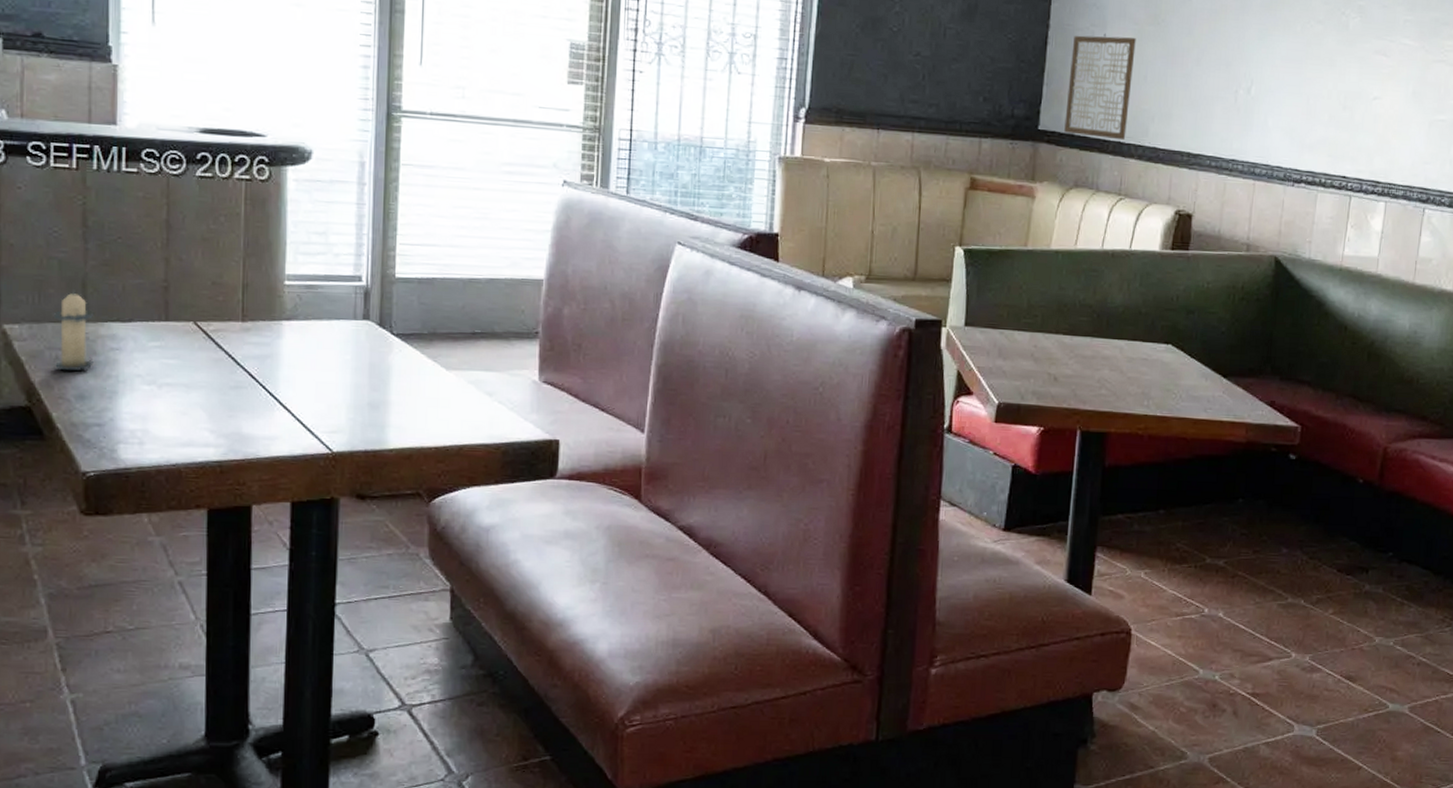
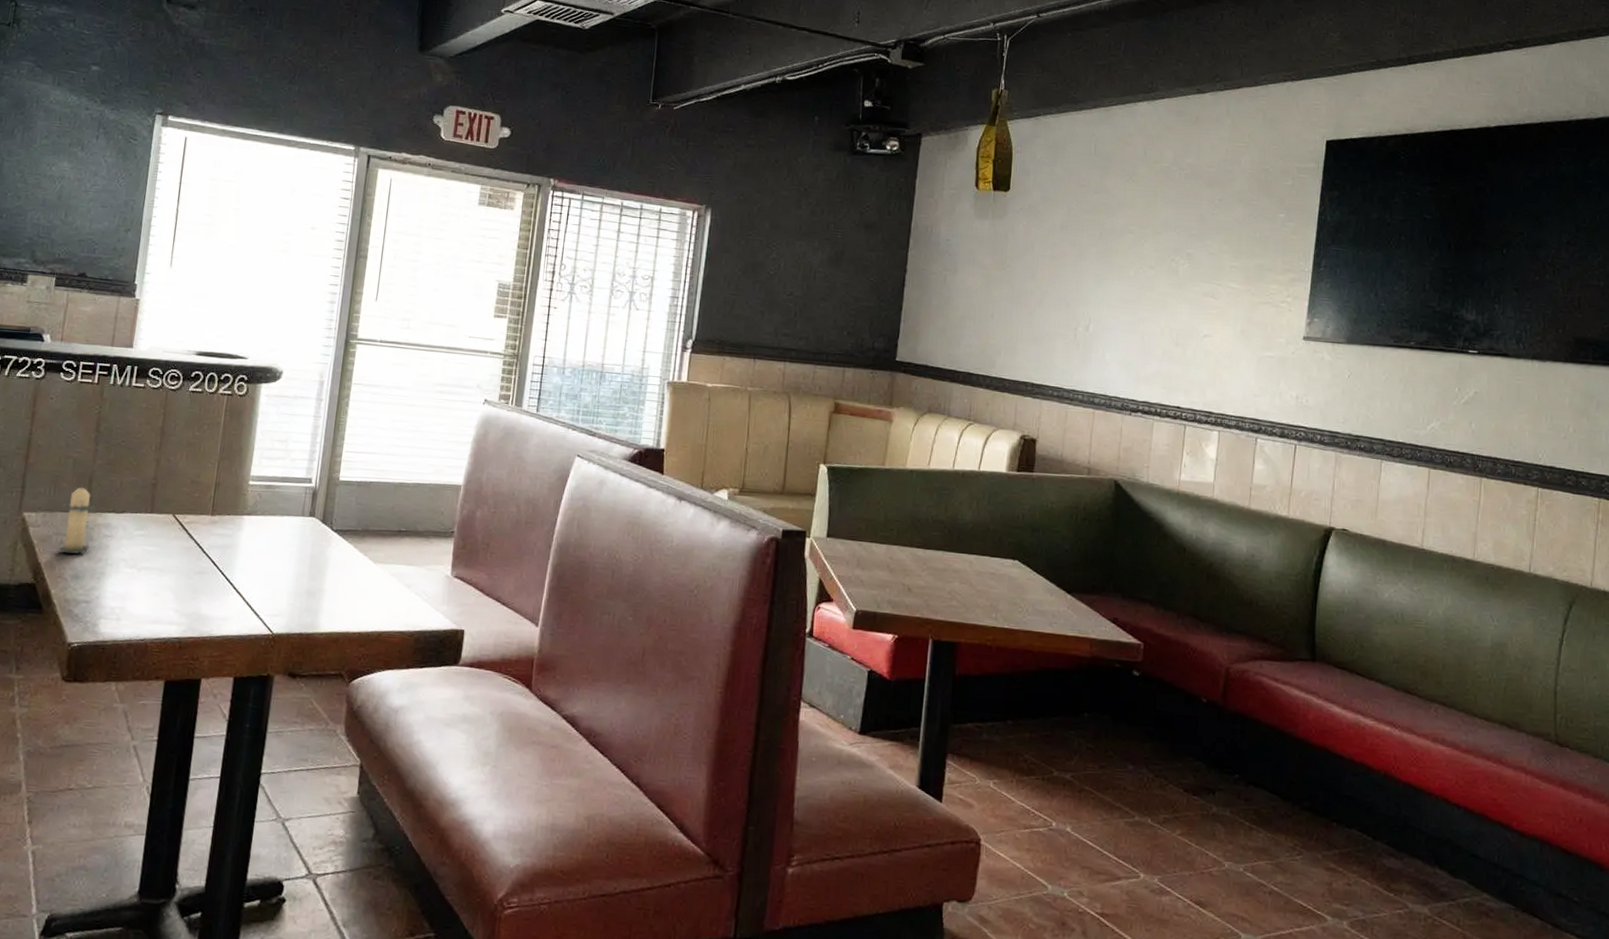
wall art: present [1064,33,1136,141] -> none [919,277,984,371]

